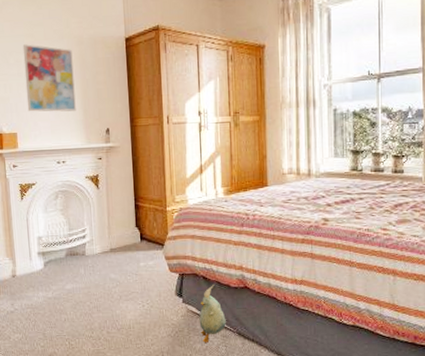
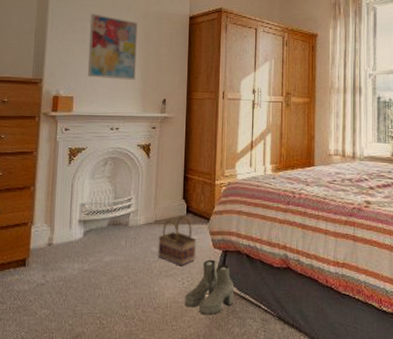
basket: none [115,243,154,290] -> present [157,216,197,266]
boots: none [146,282,193,334] -> present [184,259,234,316]
plush toy: present [199,285,226,344] -> none [239,264,267,328]

